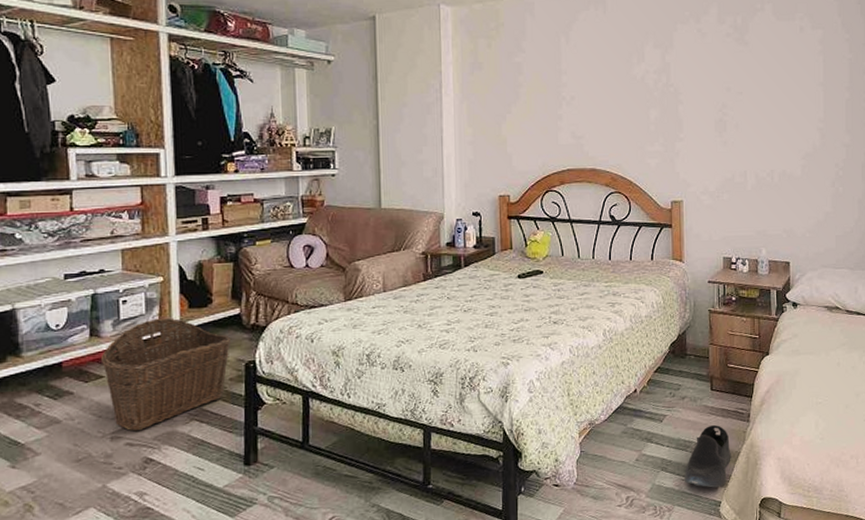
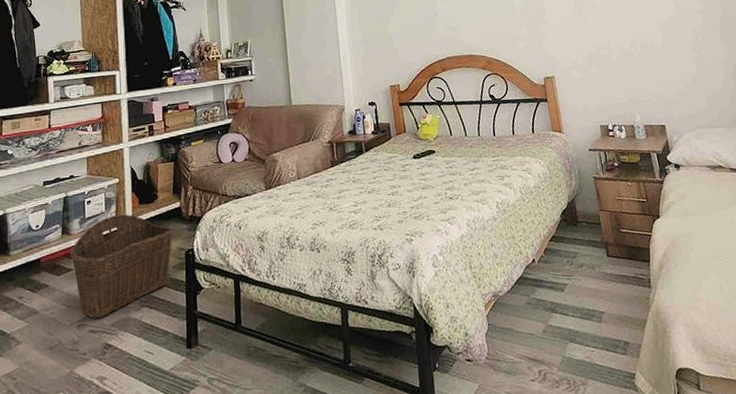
shoe: present [684,425,731,488] -> none [593,292,639,359]

